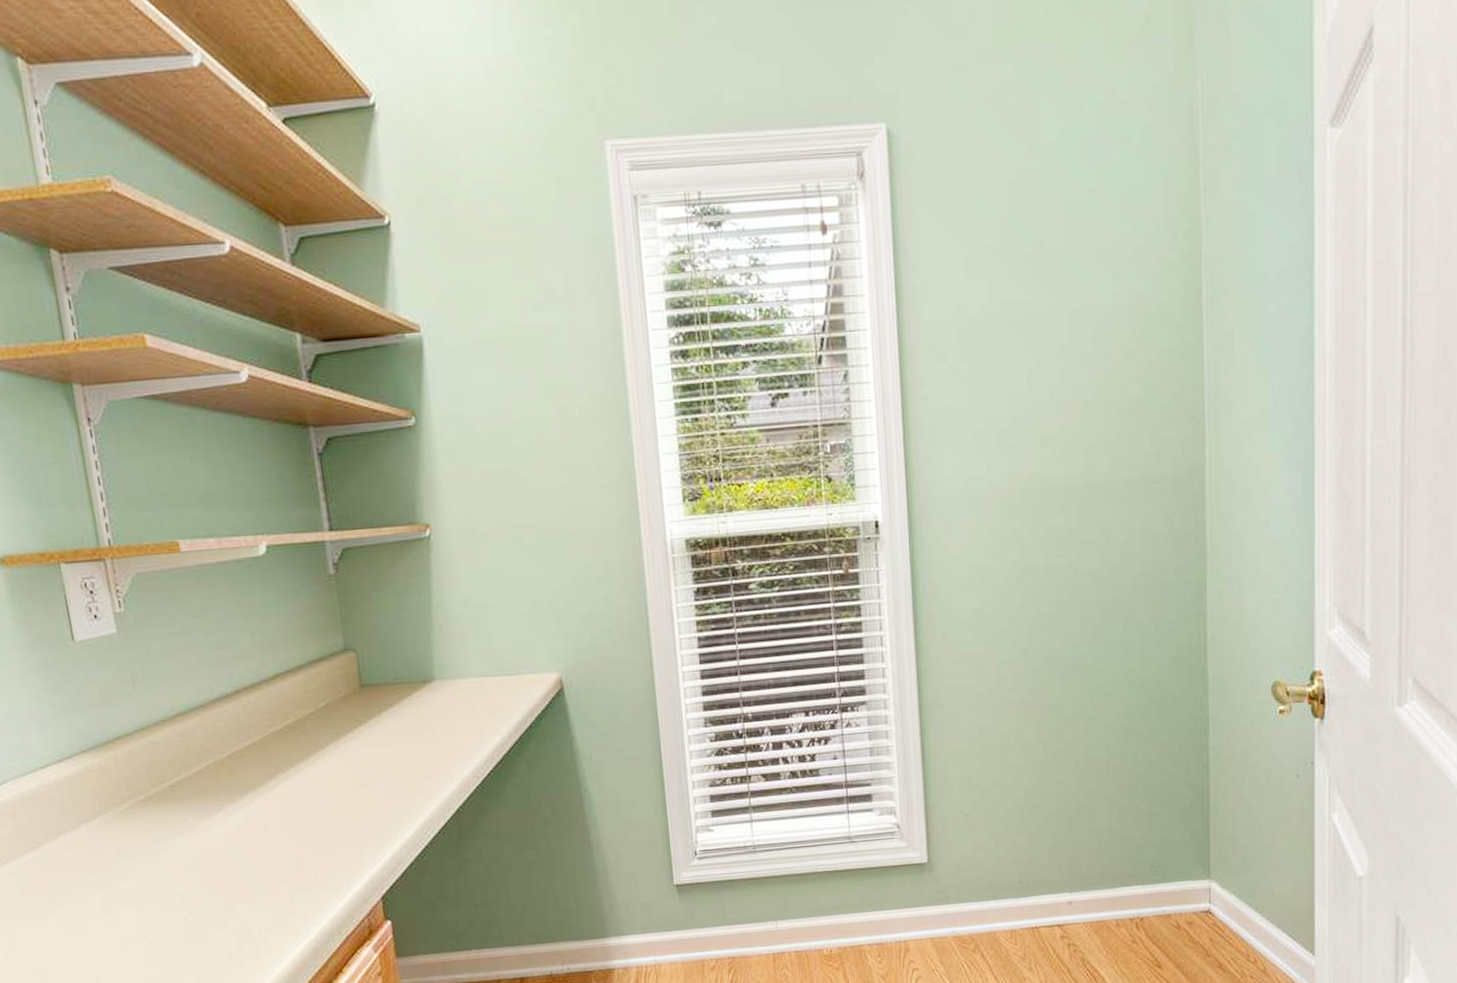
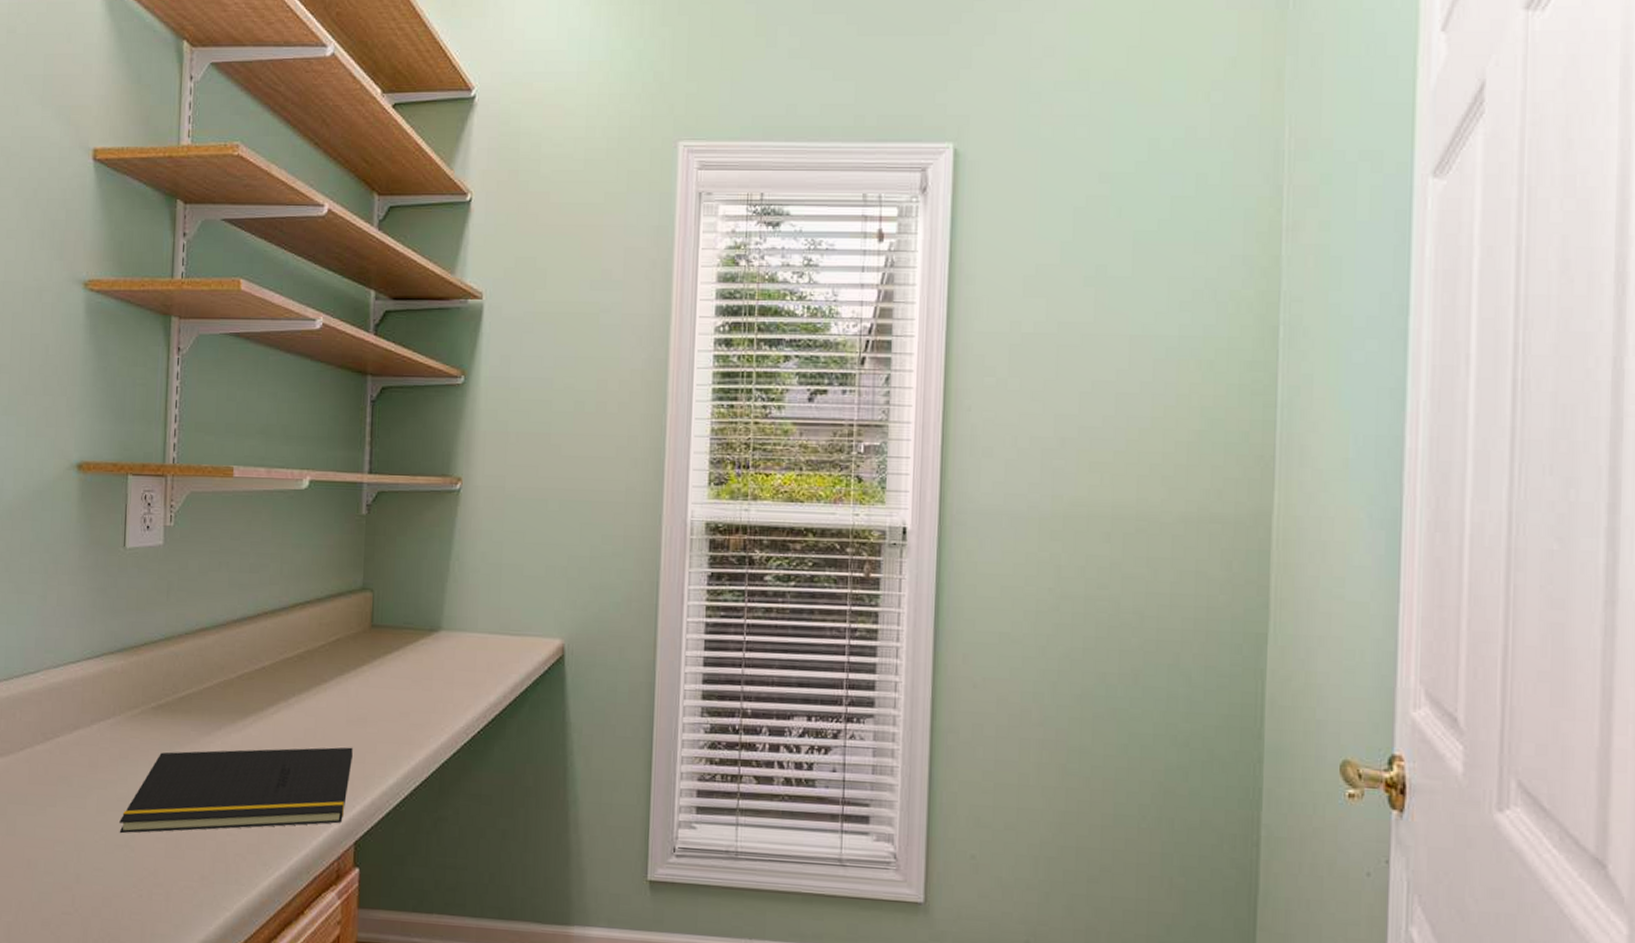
notepad: none [130,807,366,929] -> present [119,747,353,834]

